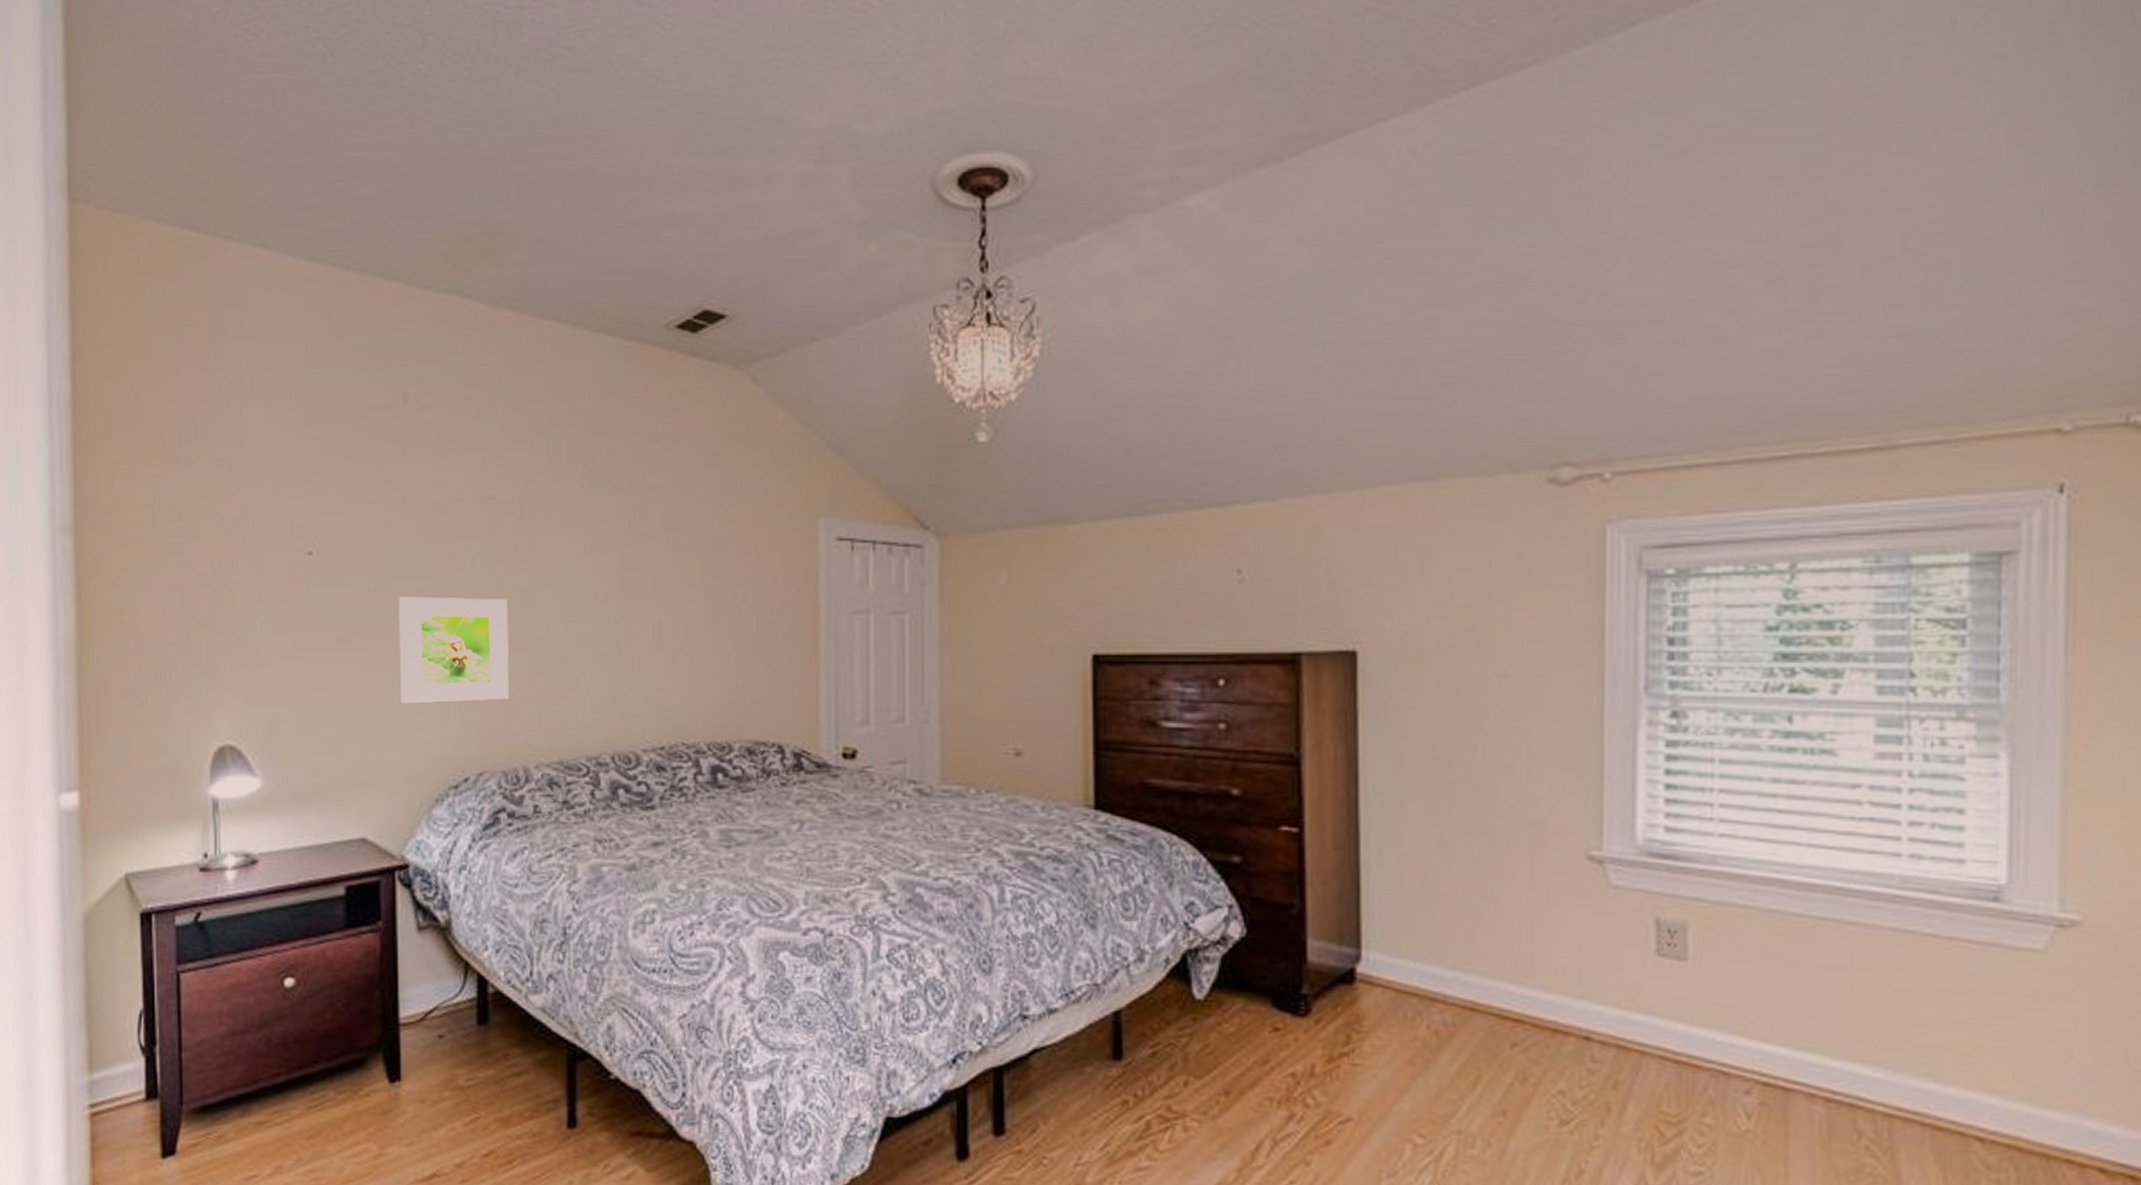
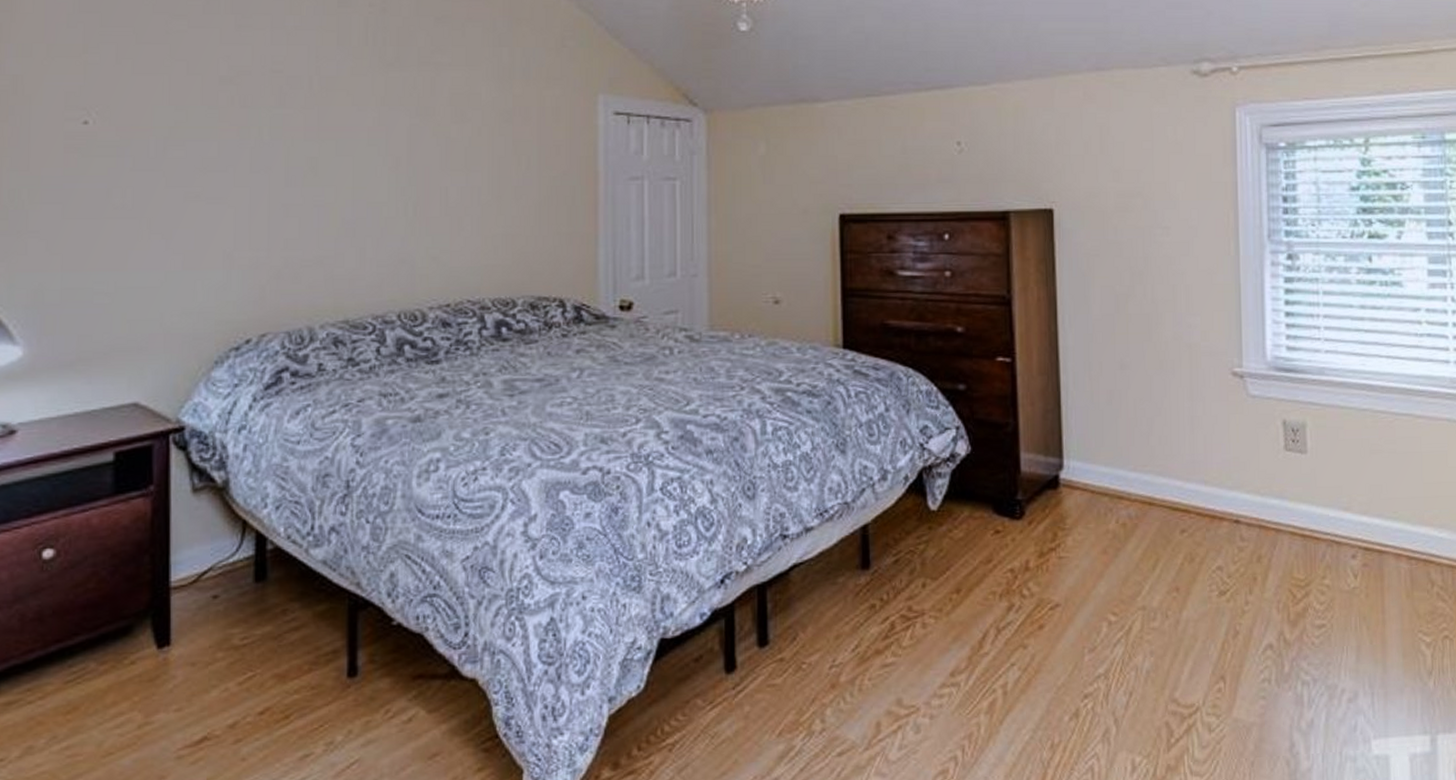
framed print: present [399,596,509,704] -> none [179,165,295,269]

